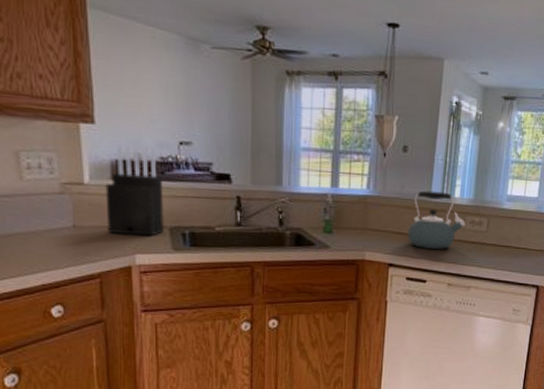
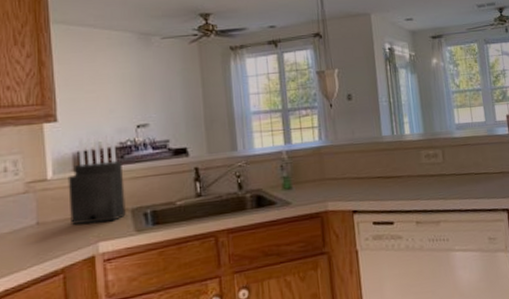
kettle: present [407,190,466,250] -> none [365,131,421,190]

